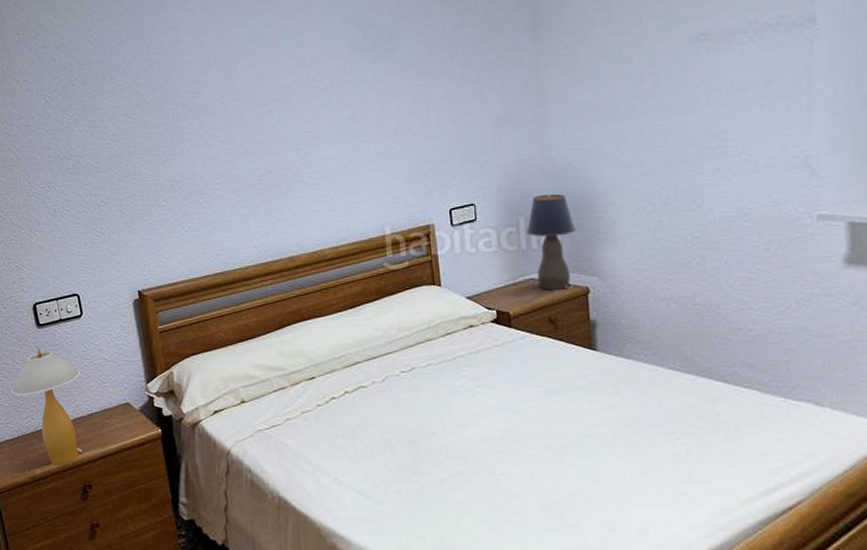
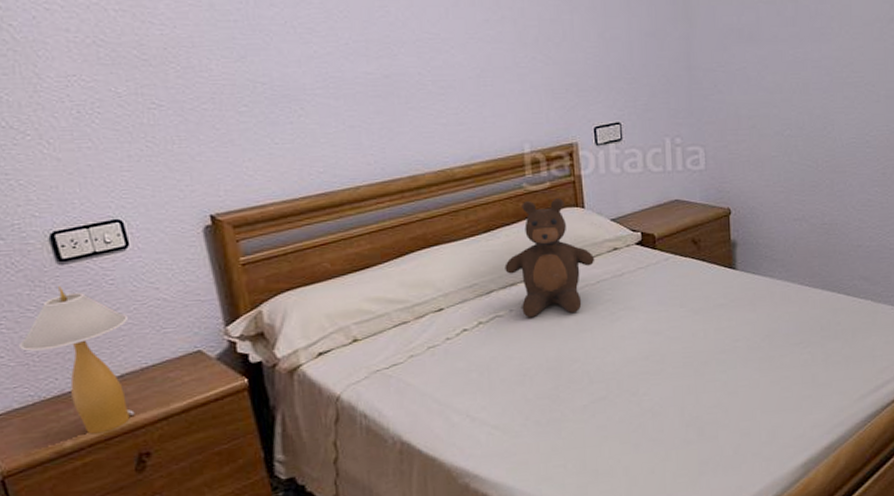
teddy bear: none [368,277,452,390] -> present [504,198,595,318]
table lamp: present [527,193,576,290] -> none [672,115,720,212]

